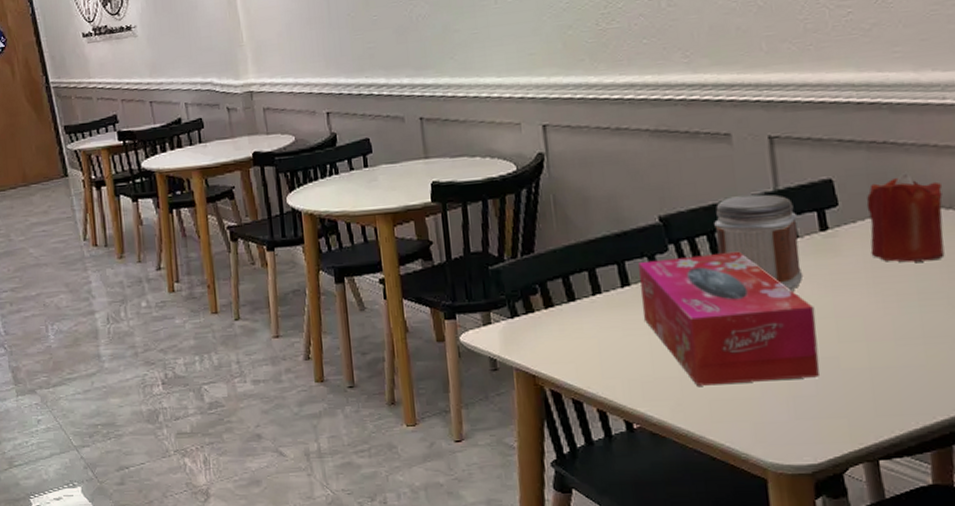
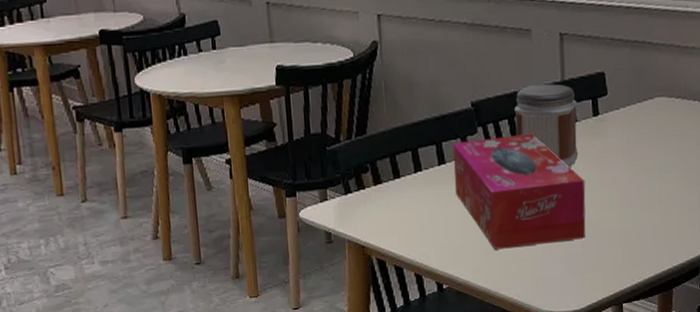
candle: present [866,171,945,263] -> none [627,67,680,143]

